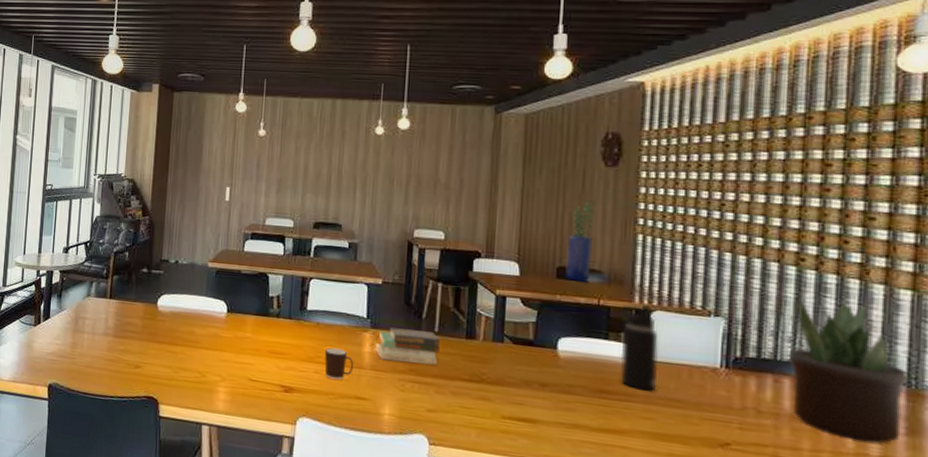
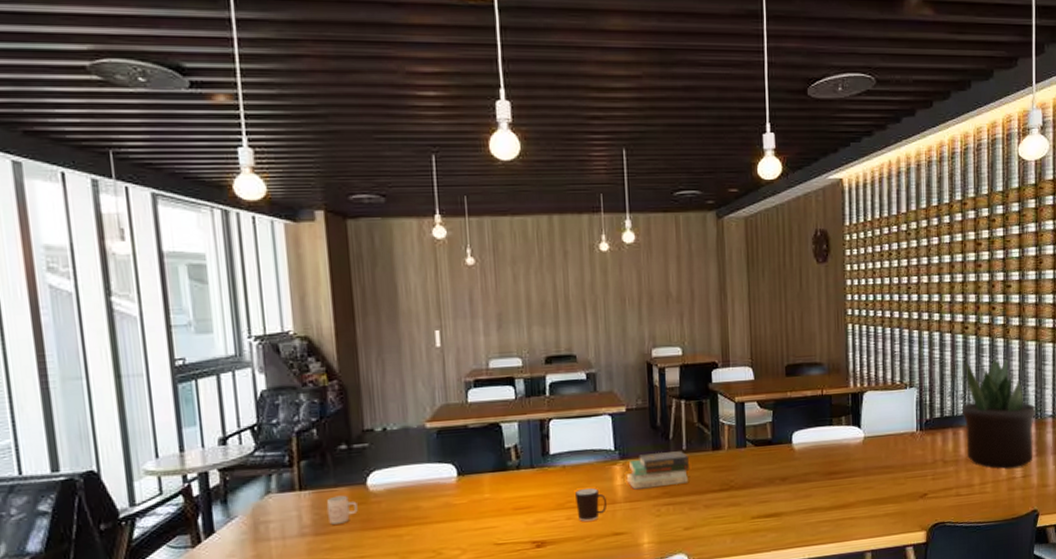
mug: none [125,308,148,332] -> present [326,495,358,525]
vase: present [565,198,598,282] -> none [792,295,814,377]
water bottle: present [620,303,659,391] -> none [840,387,872,465]

